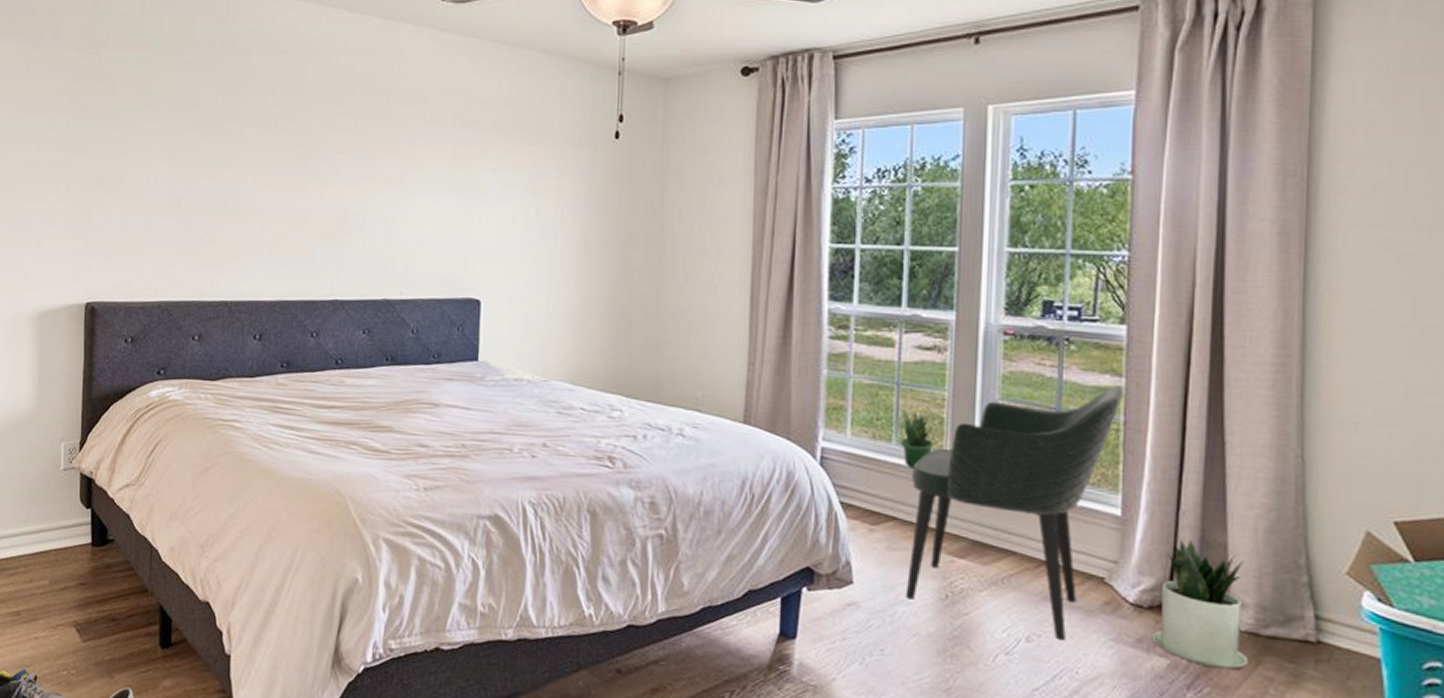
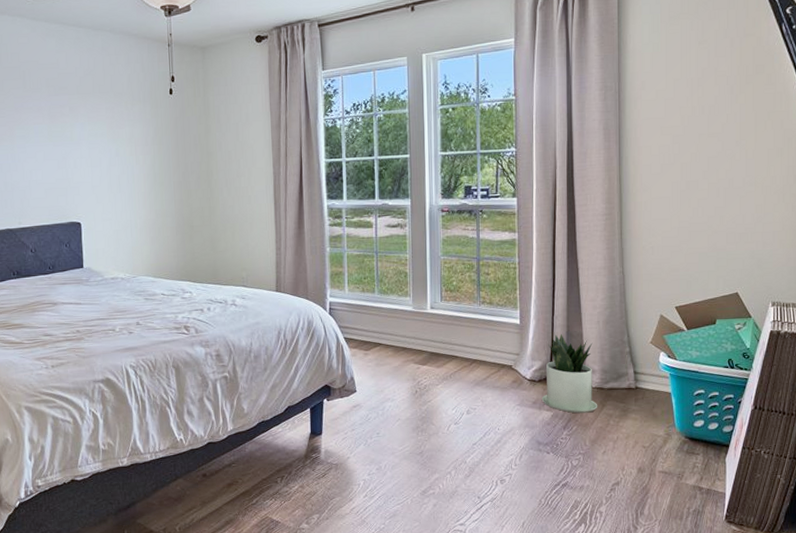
planter: present [901,409,935,469] -> none [380,269,402,309]
armchair: present [905,387,1123,639] -> none [388,240,517,409]

